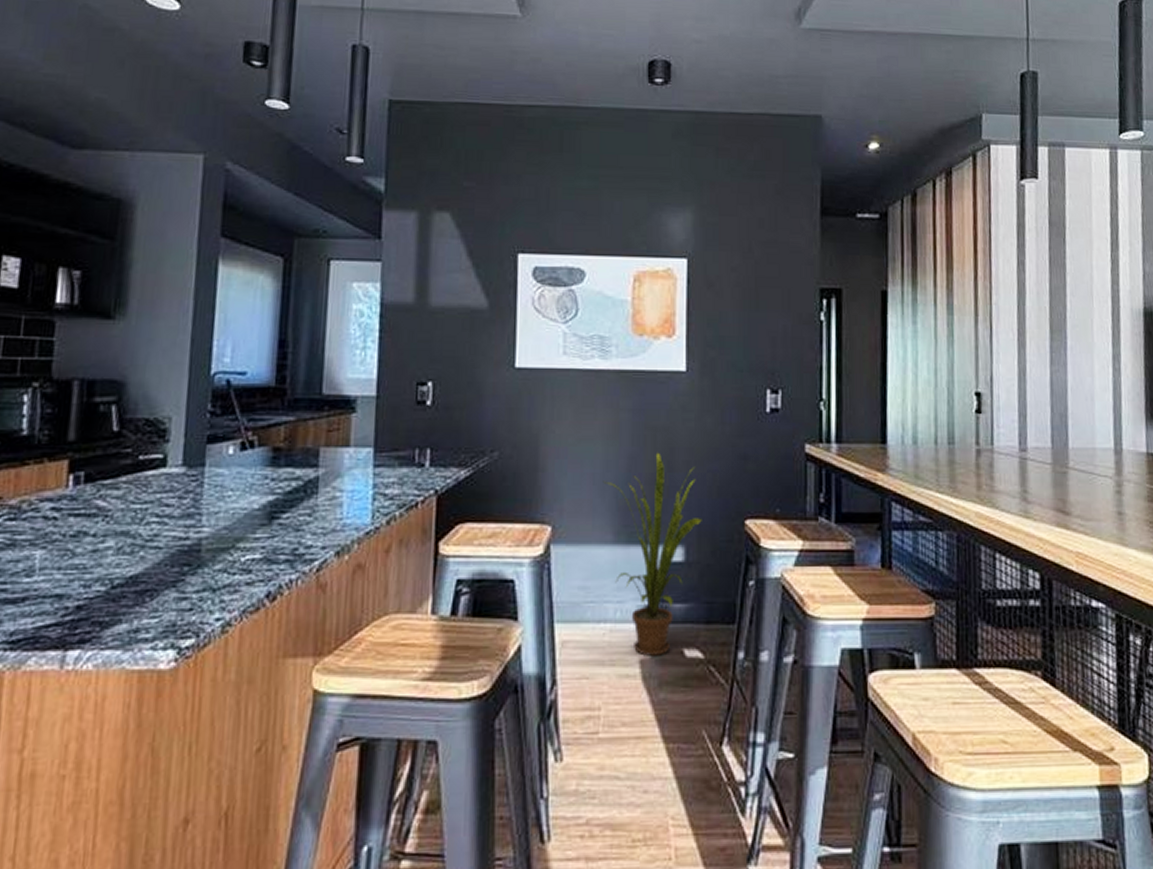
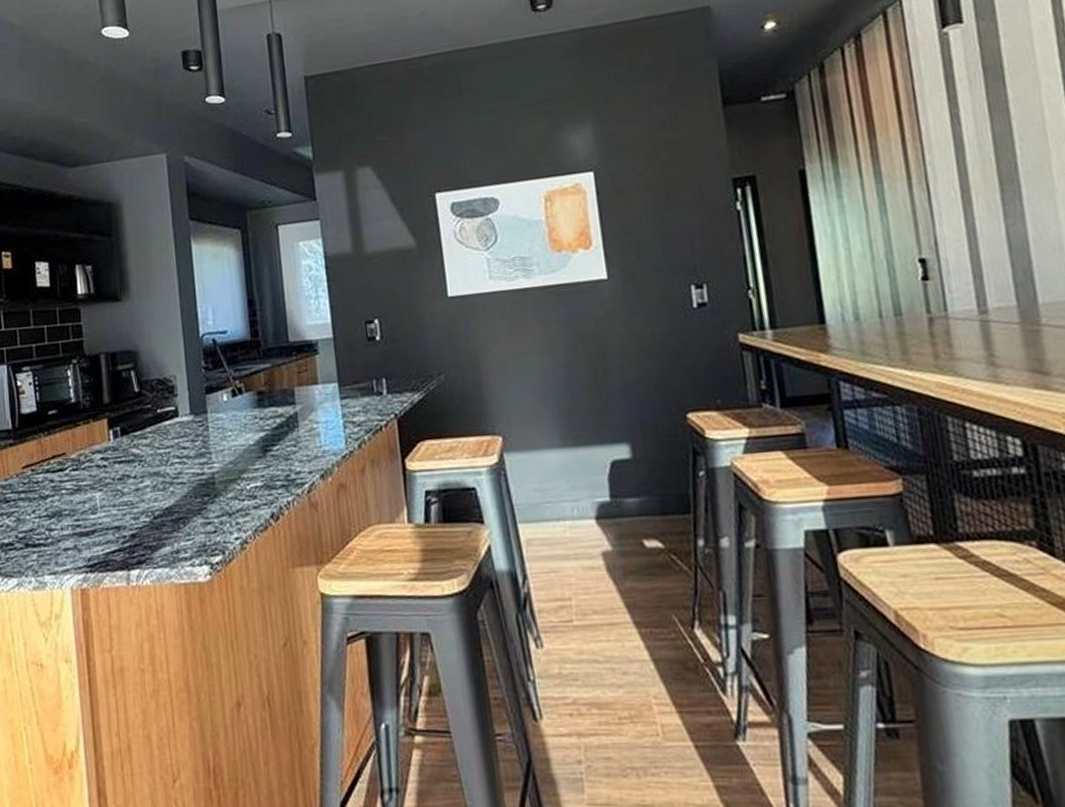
house plant: present [602,452,702,656] -> none [543,358,644,549]

